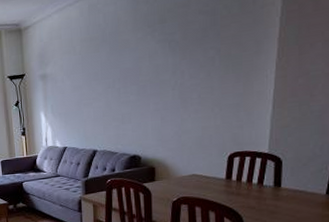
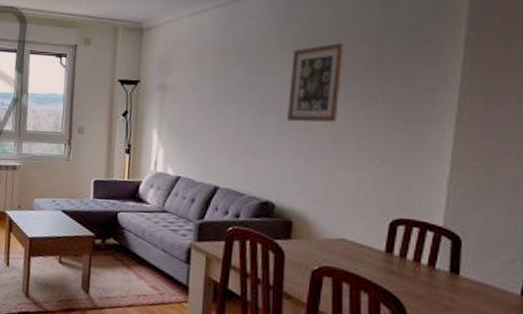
wall art: none [144,15,186,89] -> present [287,42,345,122]

